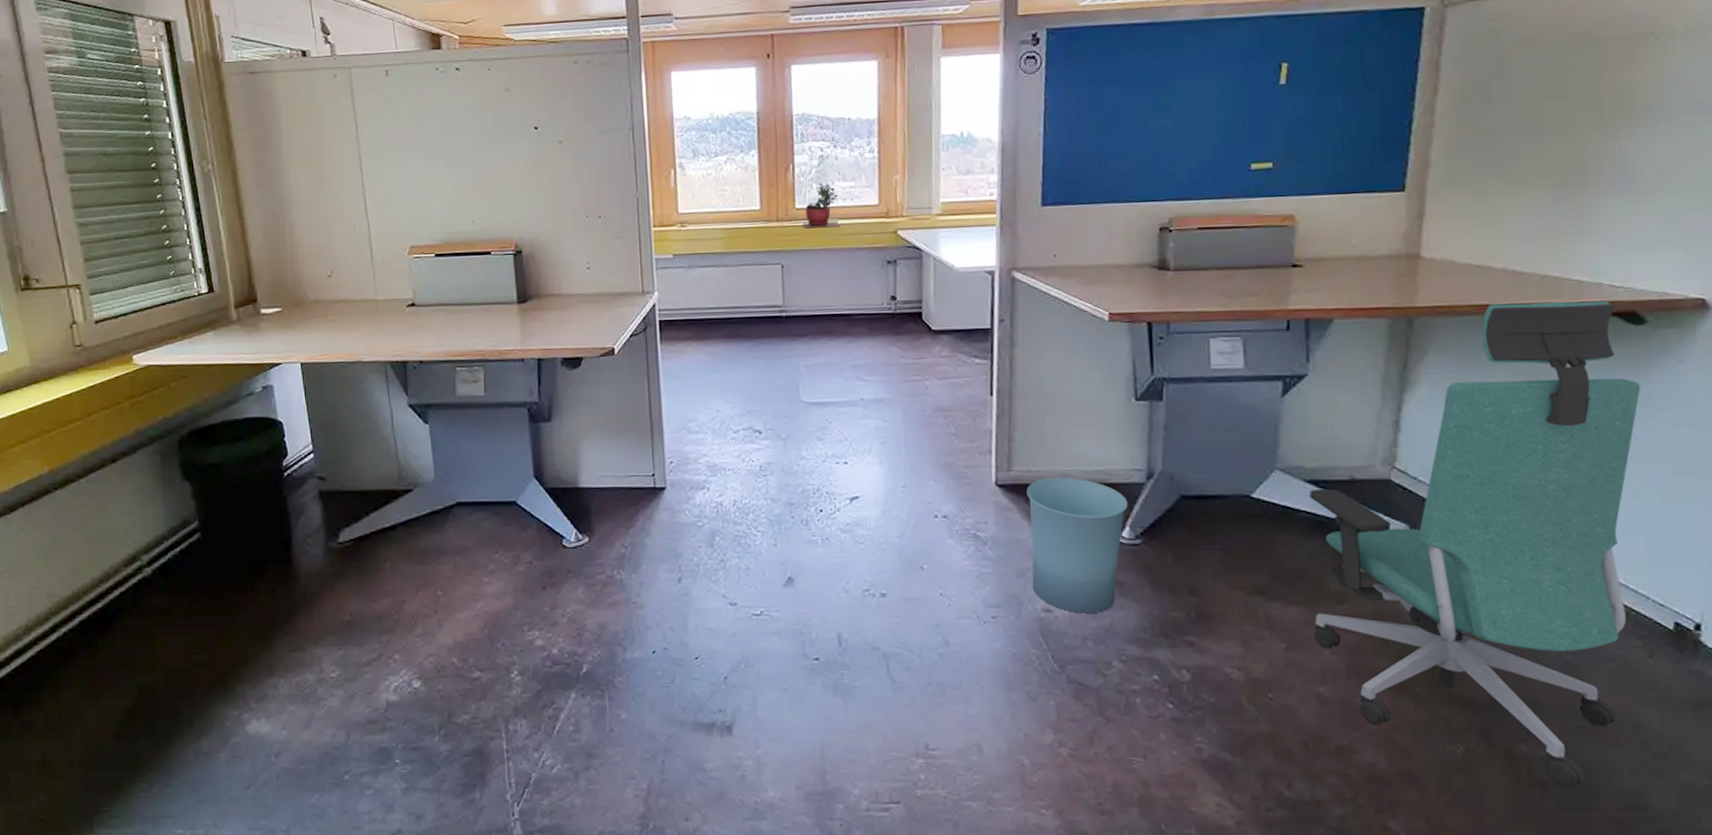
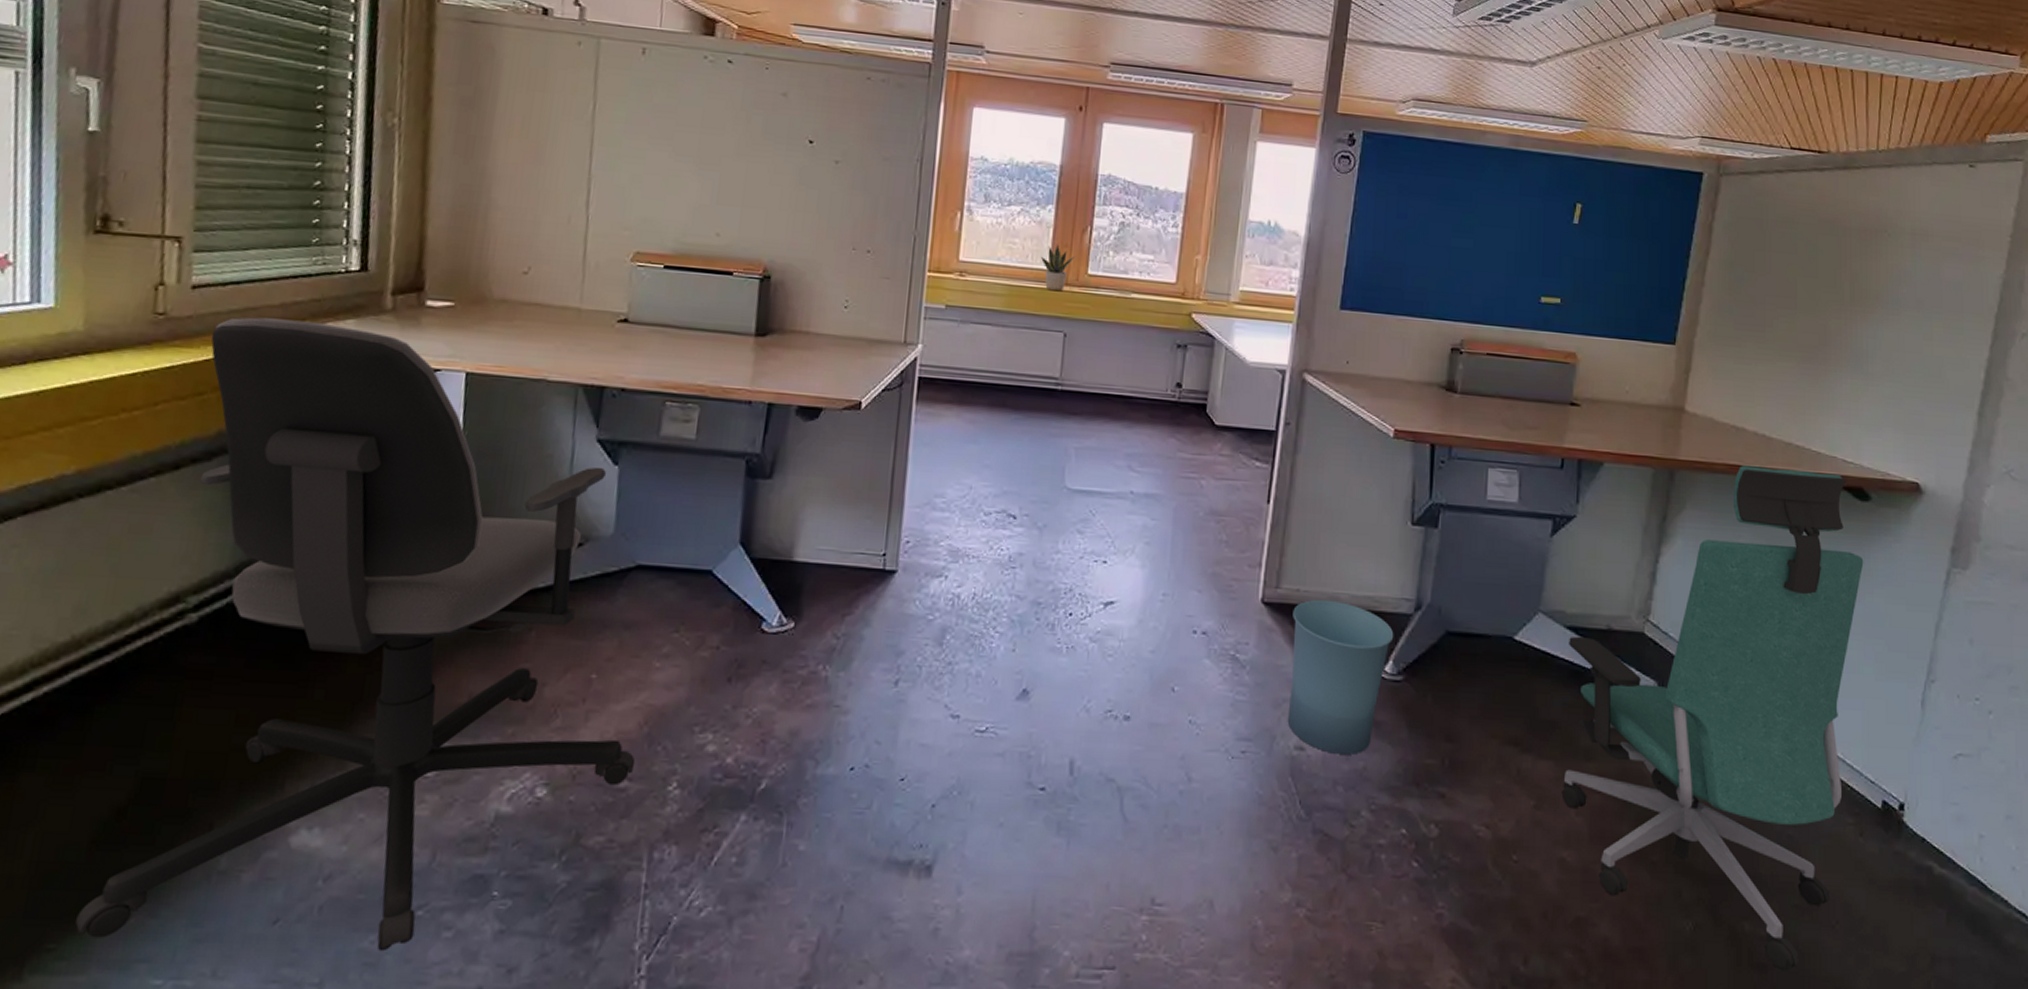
office chair: none [116,337,483,806] -> present [75,317,636,952]
potted plant: none [751,185,781,228] -> present [1041,244,1074,292]
succulent plant: present [802,182,840,229] -> none [1092,250,1135,301]

